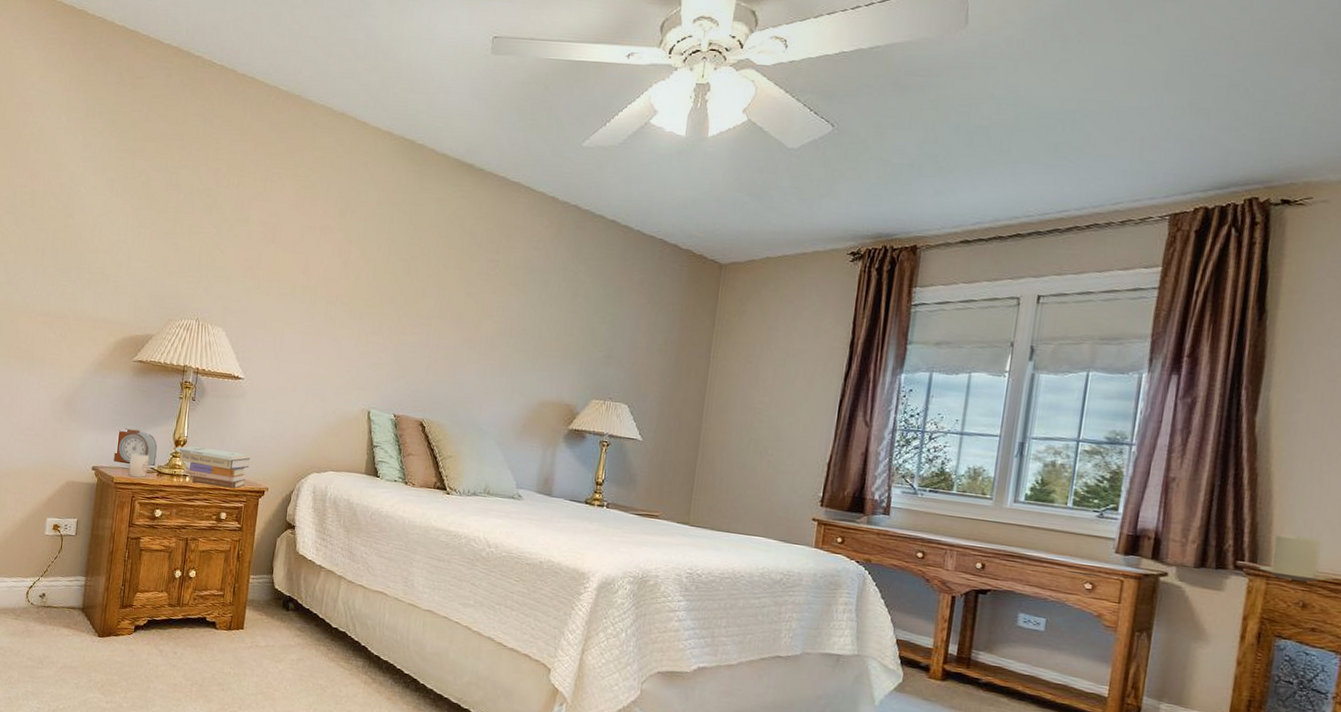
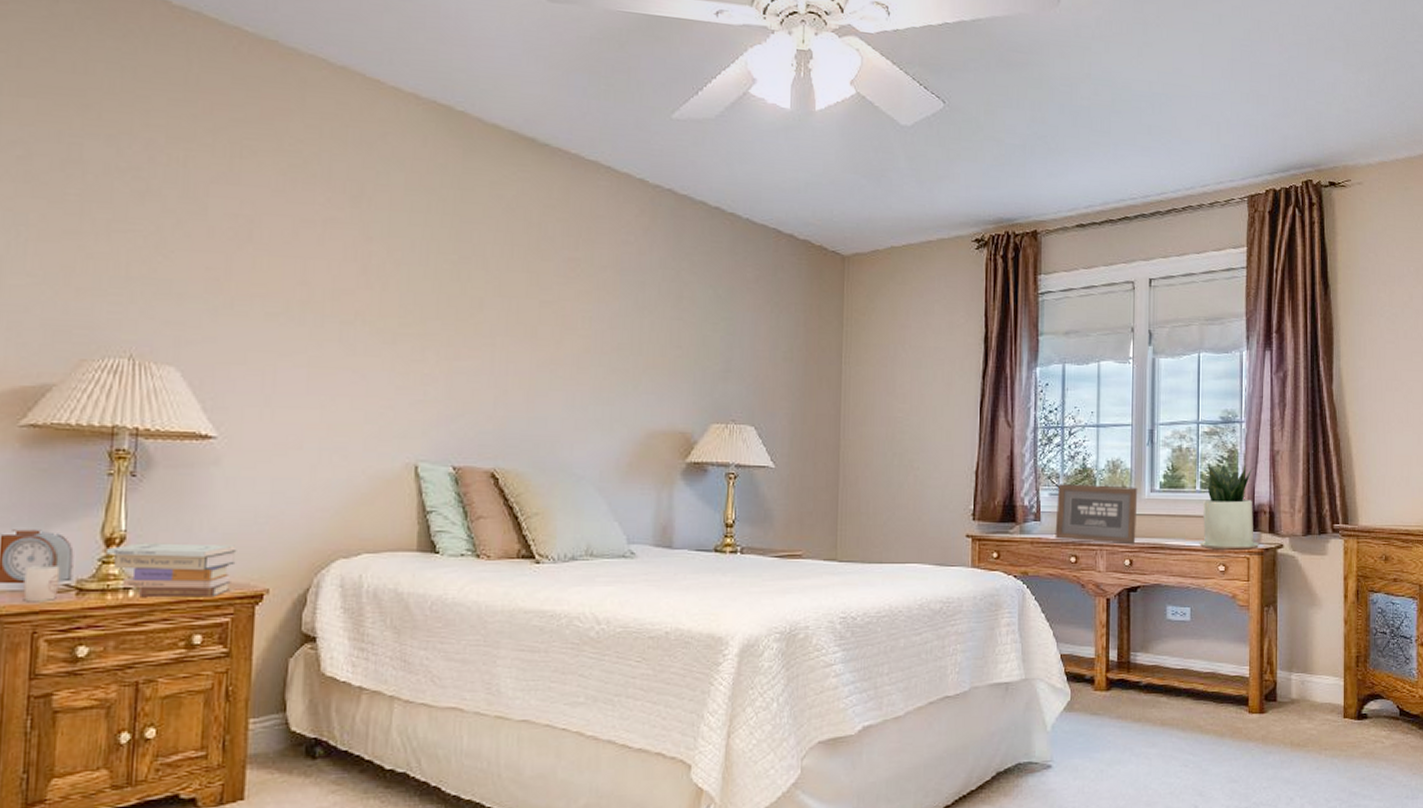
picture frame: none [903,484,1000,550] -> present [1055,484,1138,545]
planter: none [1064,483,1139,573] -> present [1199,465,1259,551]
candle: present [1258,534,1334,583] -> none [1350,494,1404,536]

